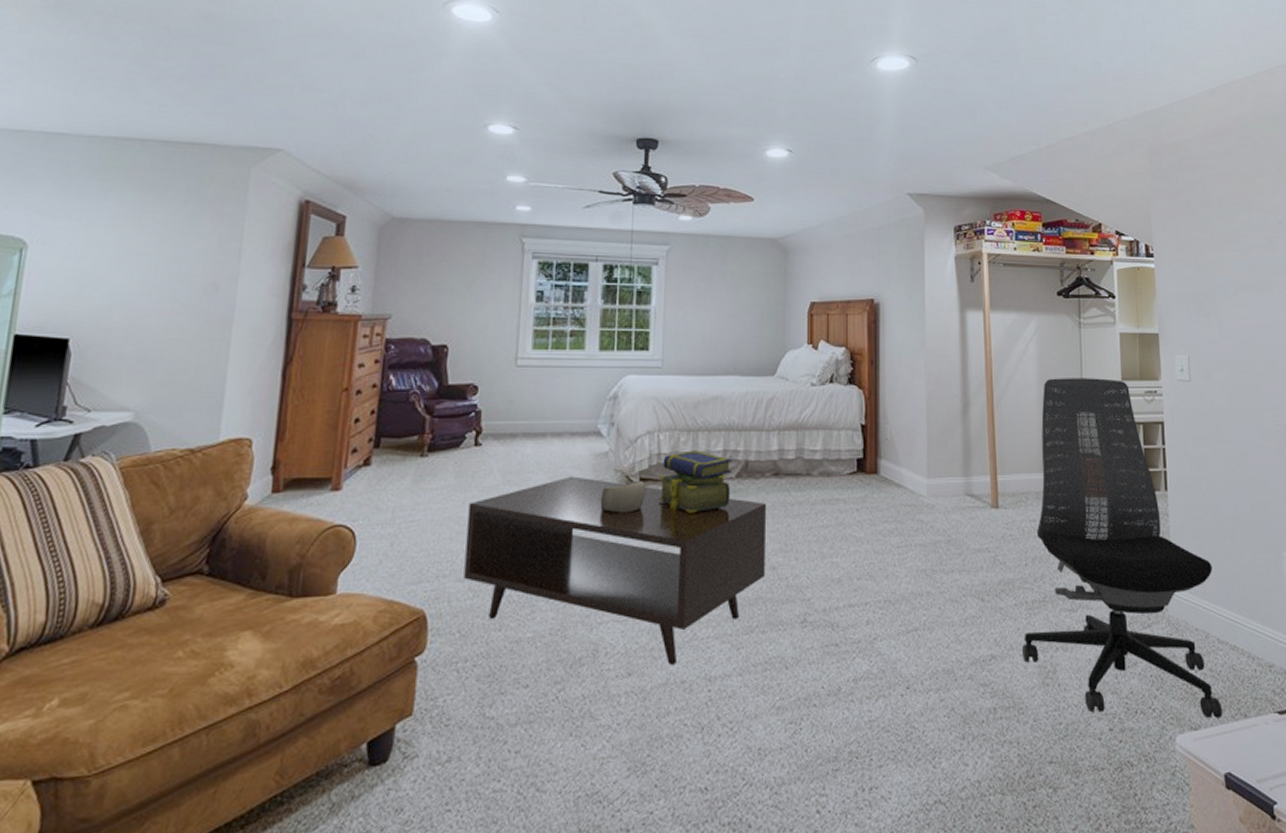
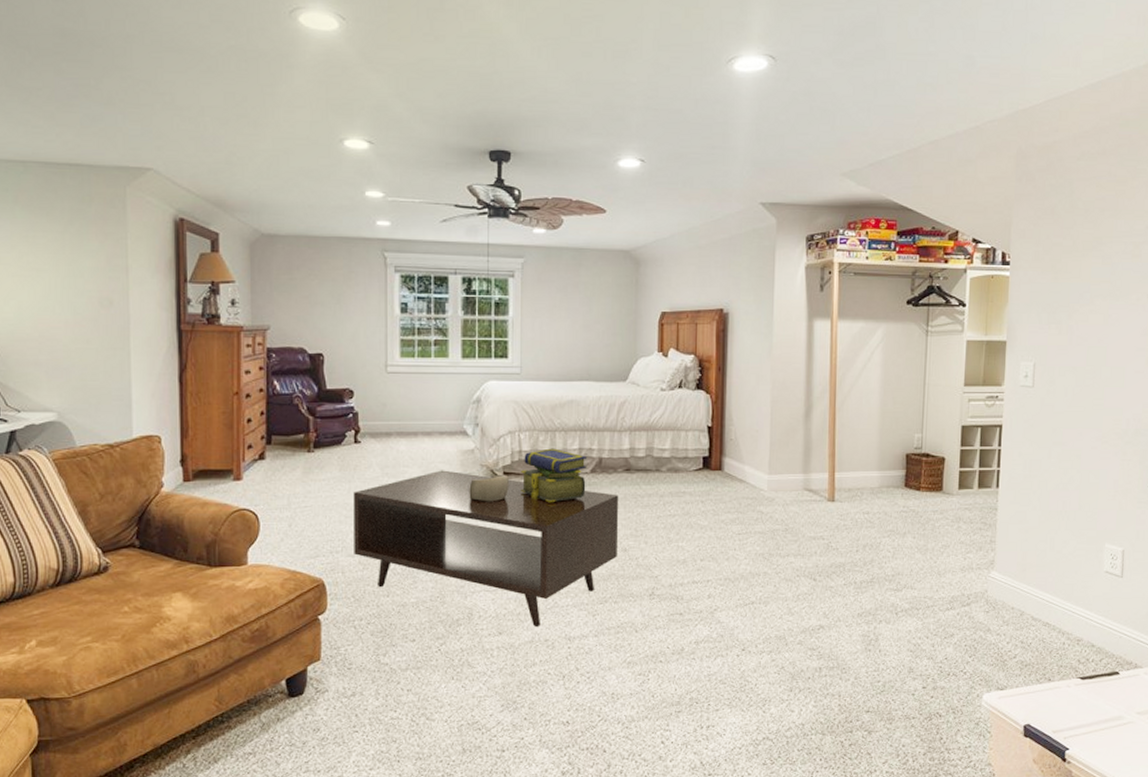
office chair: present [1022,378,1222,718] -> none [848,384,1034,681]

